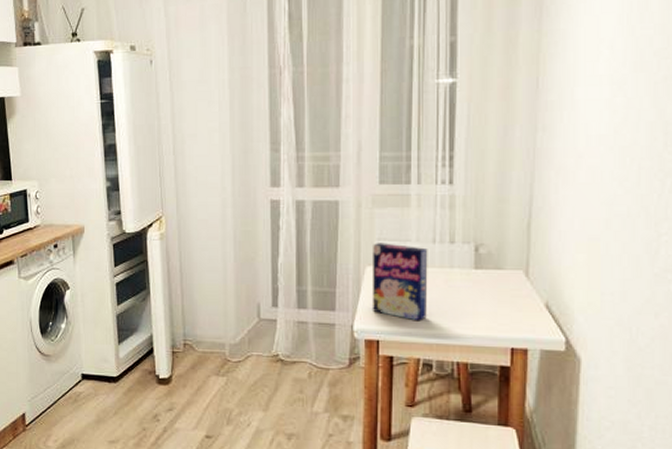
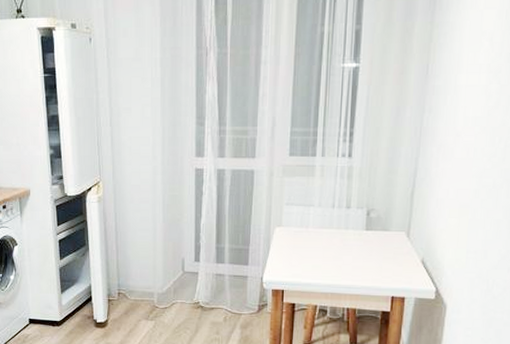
cereal box: present [372,243,428,321] -> none [279,207,328,274]

